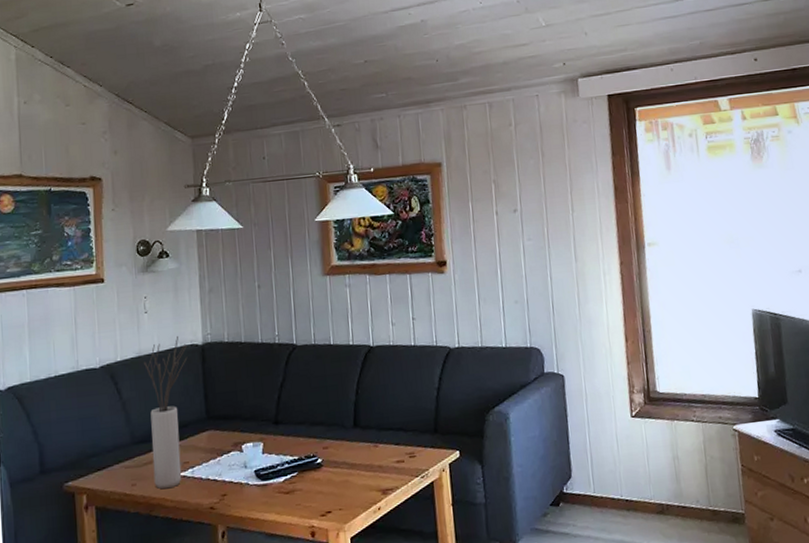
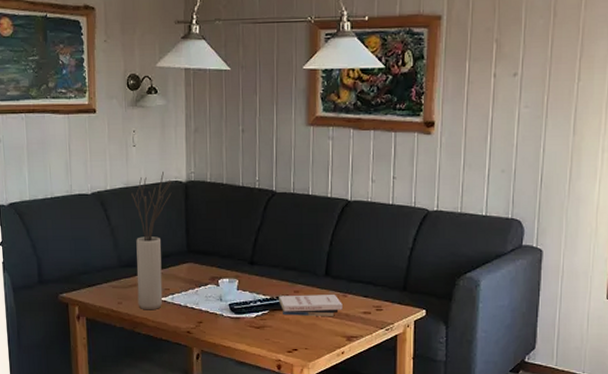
books: none [307,445,375,475] -> present [279,293,343,316]

